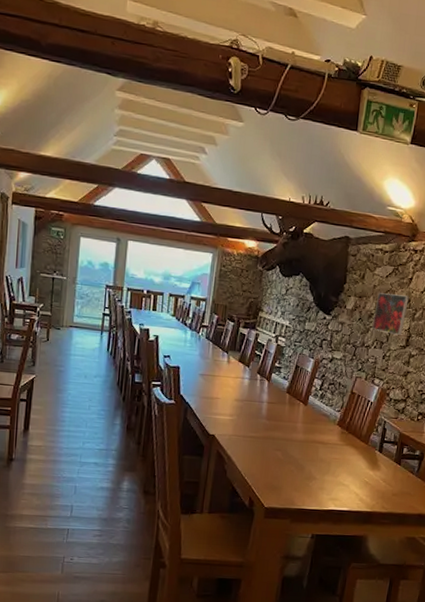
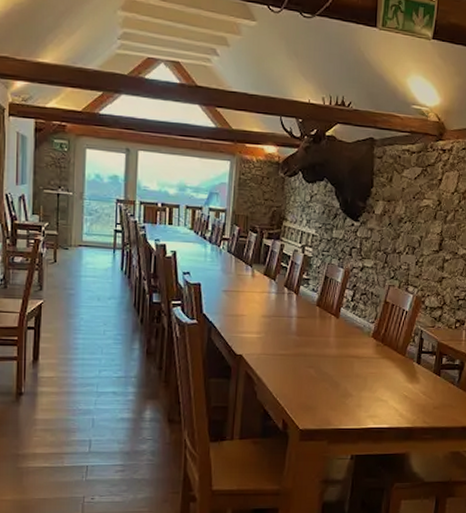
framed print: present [372,293,409,335] -> none [403,196,440,239]

